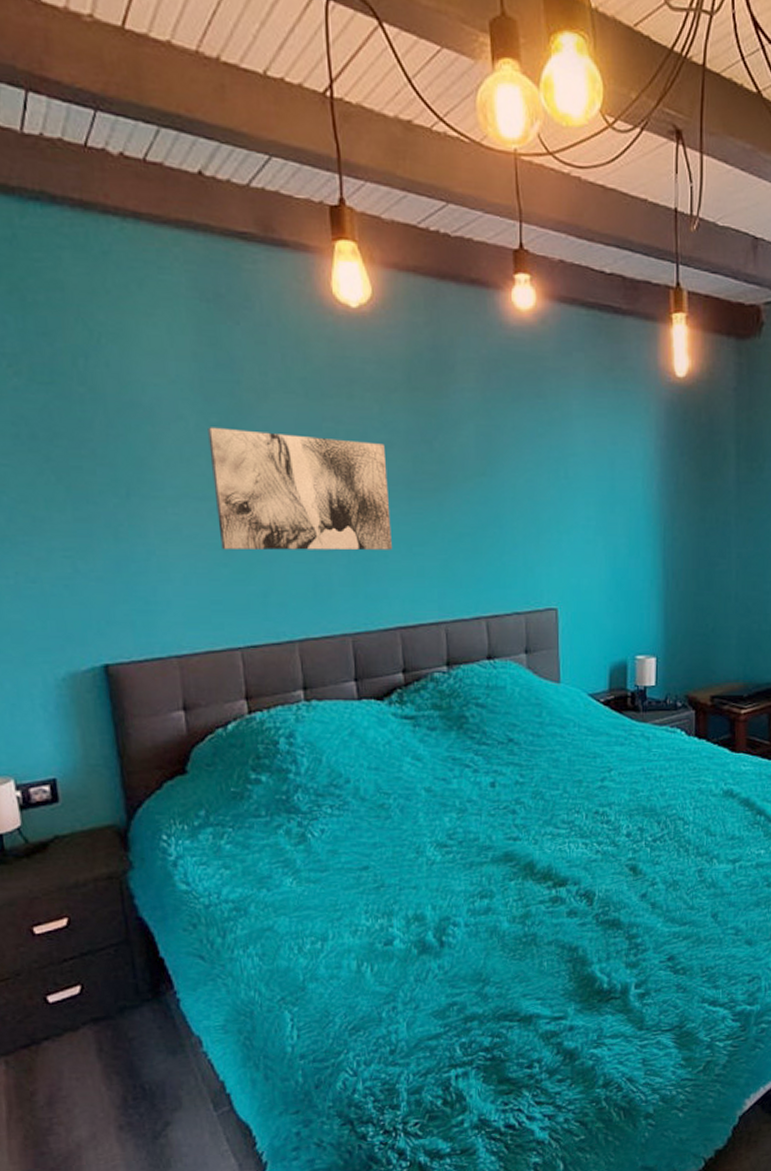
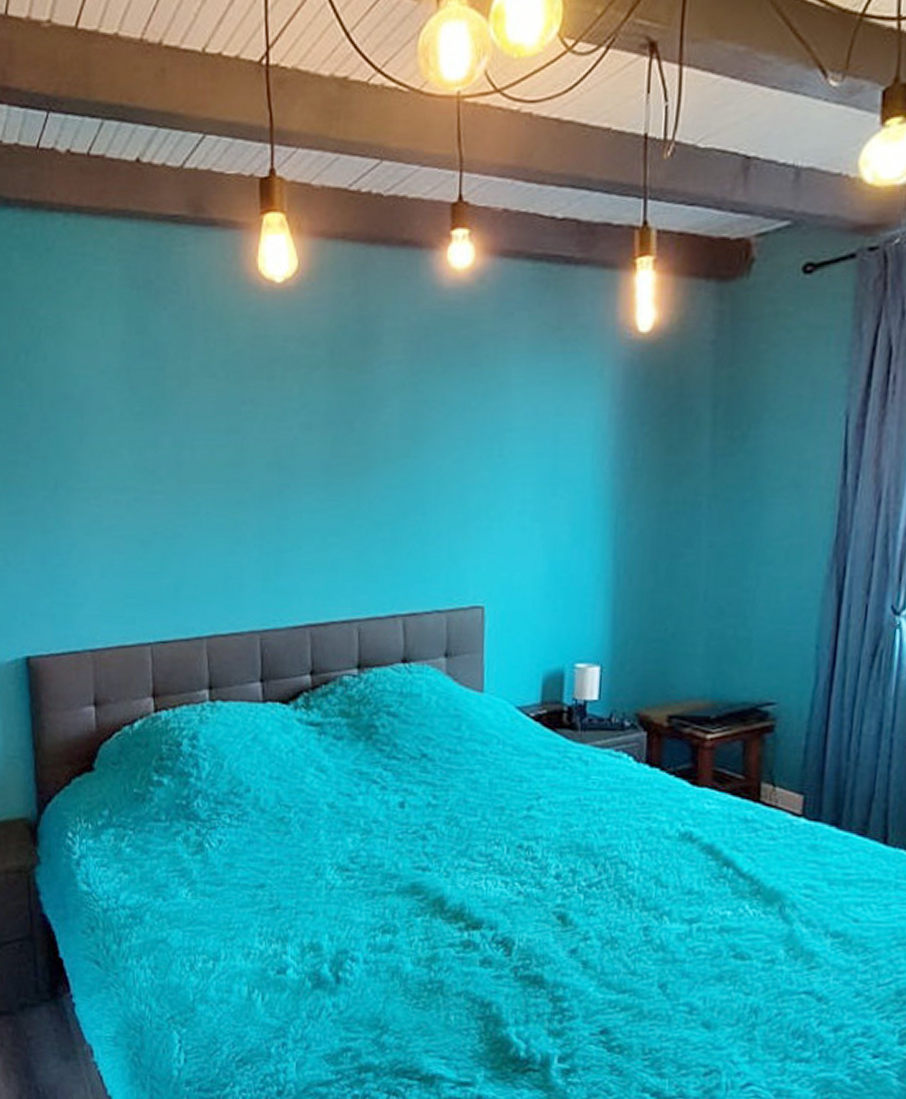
wall art: present [208,427,392,551] -> none [131,416,306,542]

